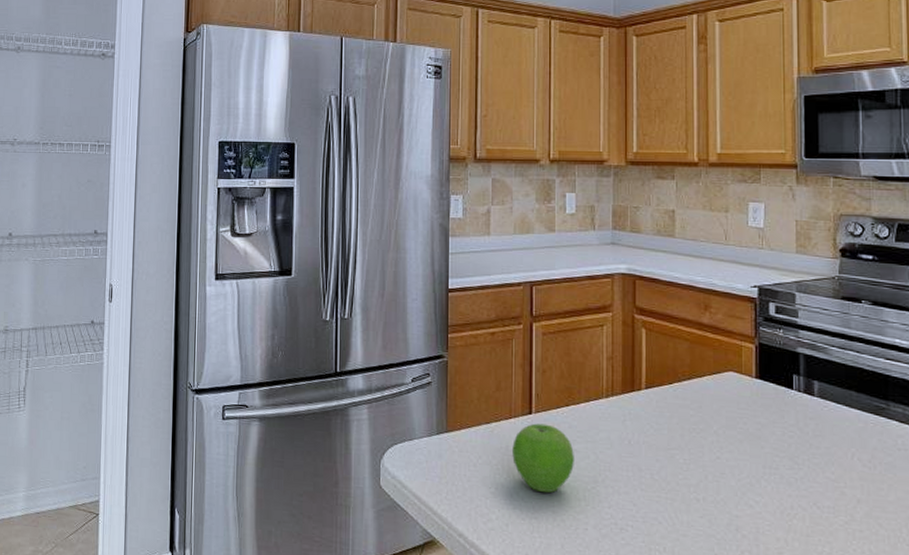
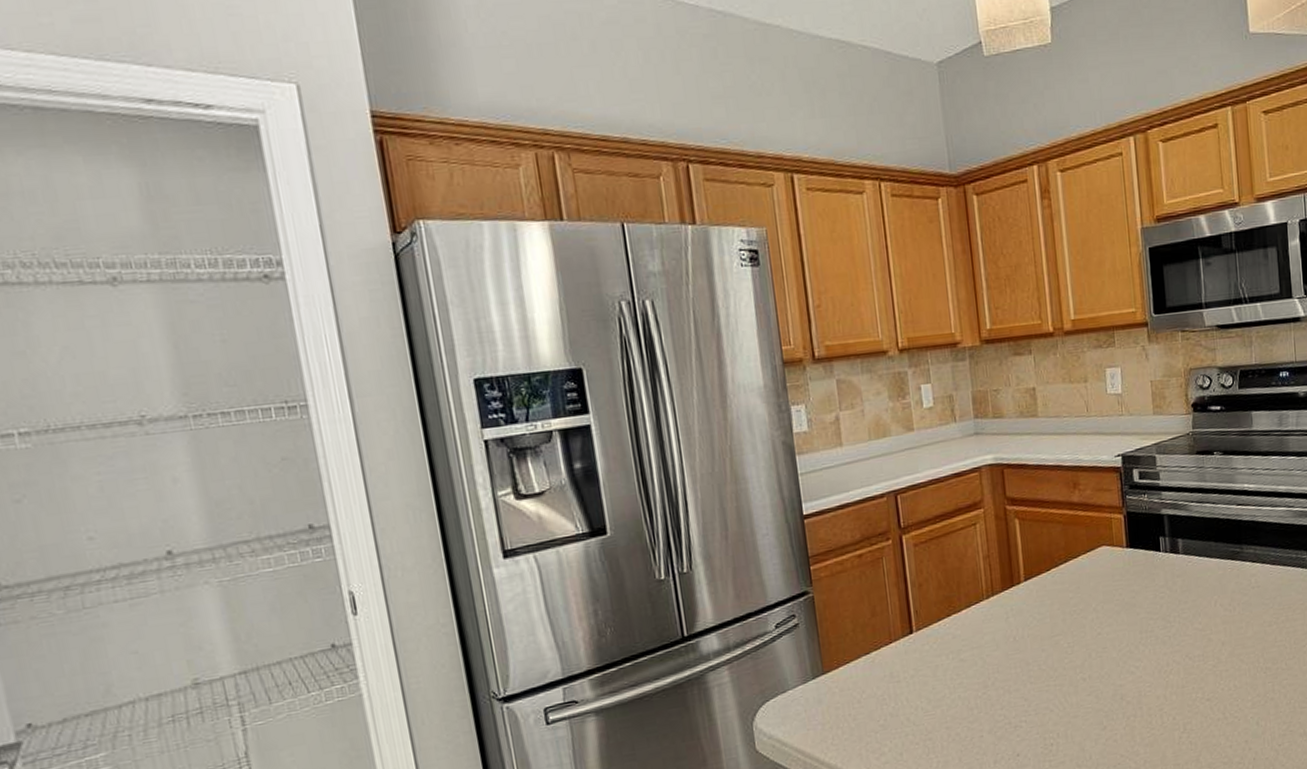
fruit: present [512,423,574,493] -> none [896,640,963,712]

